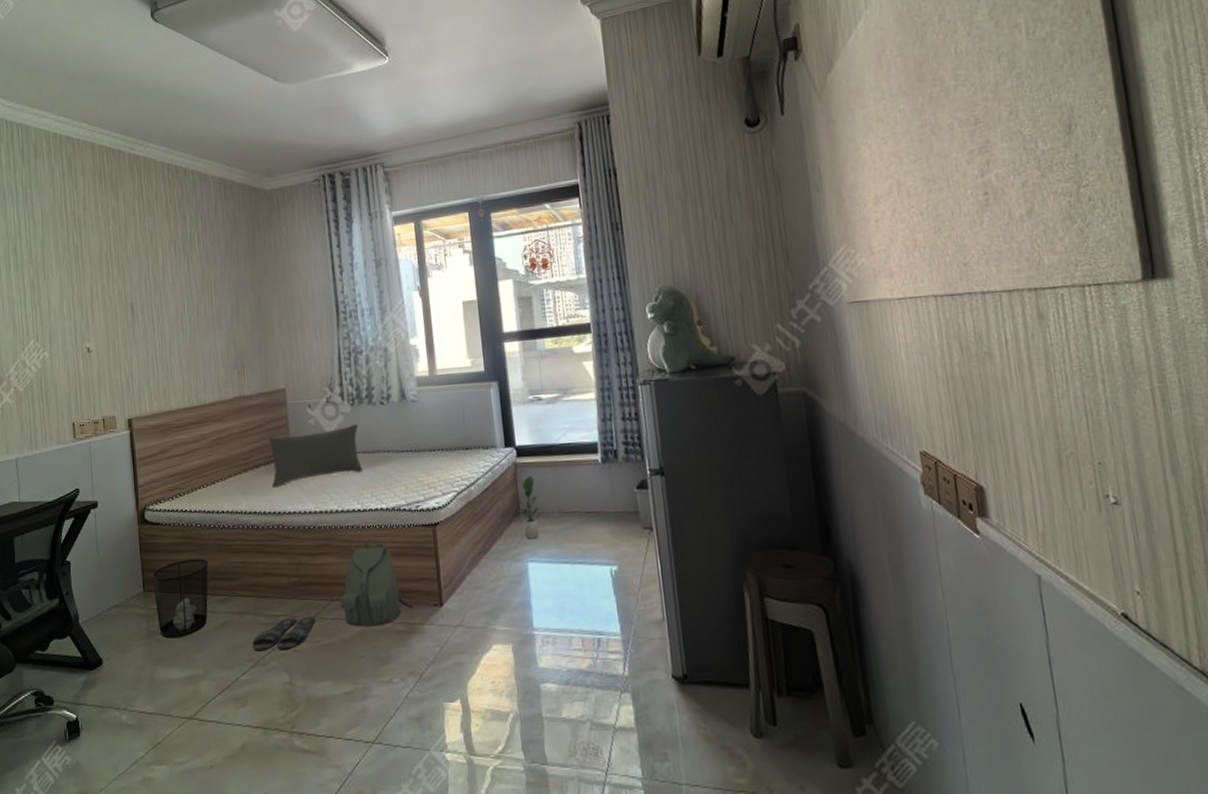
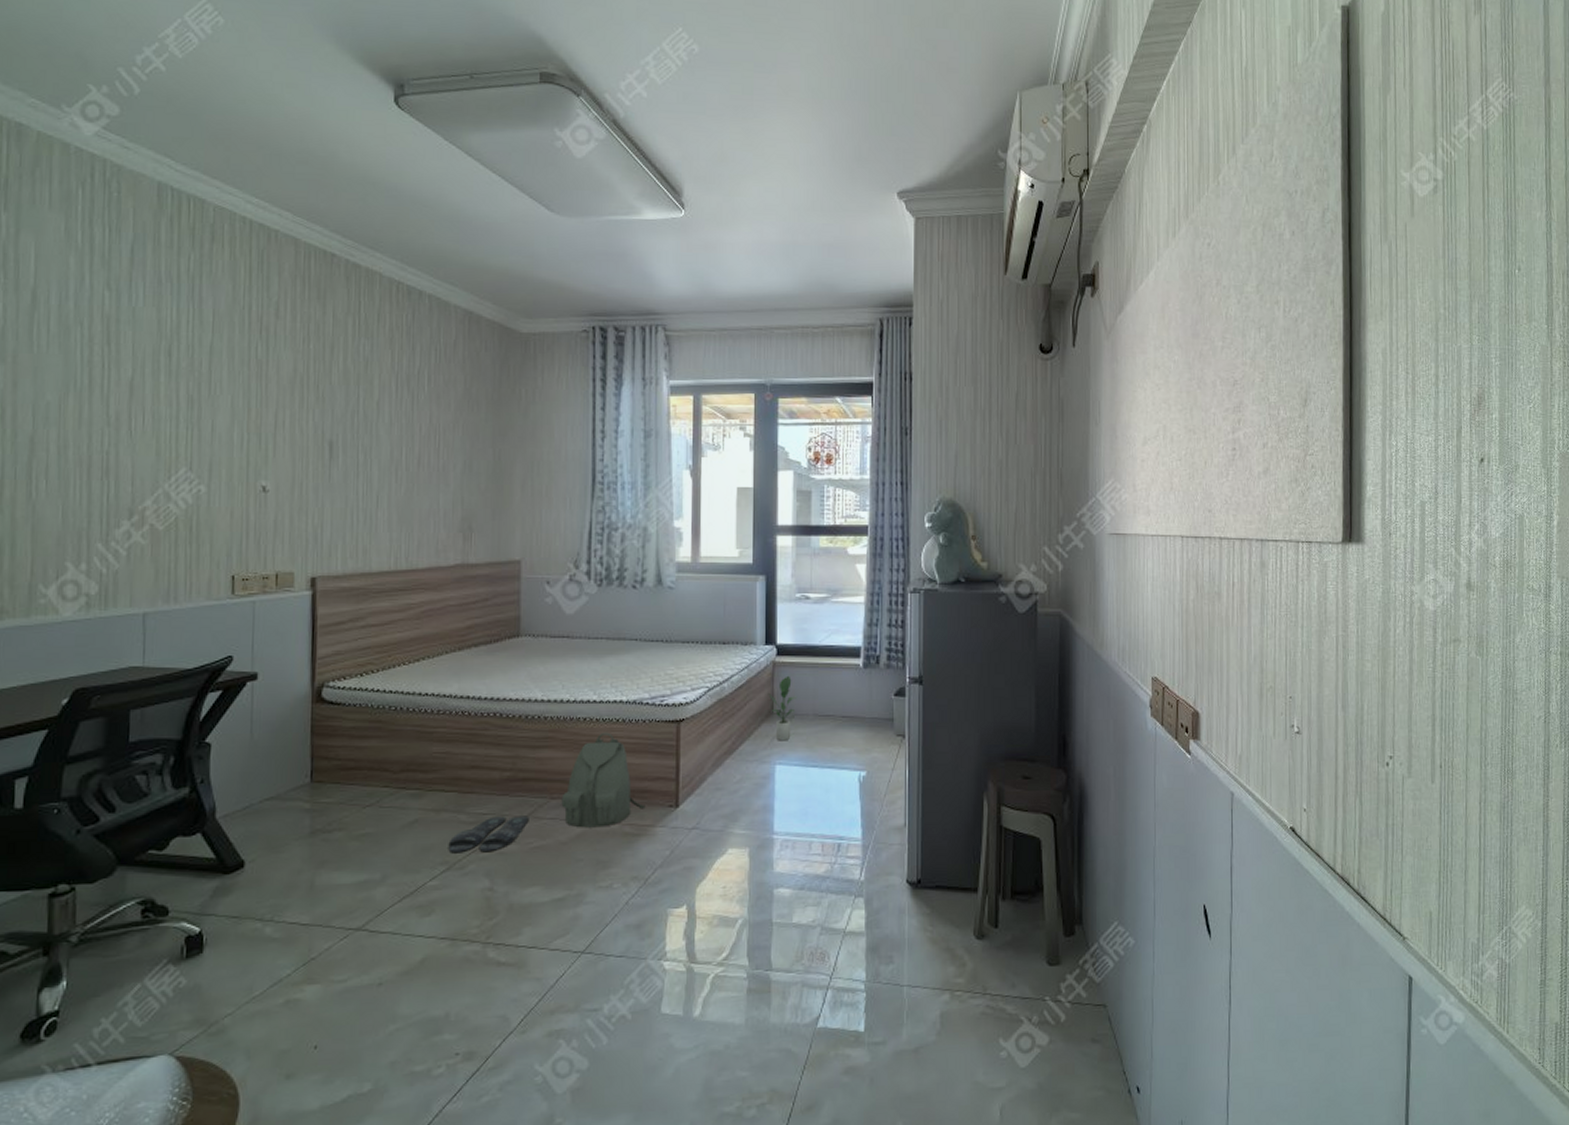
waste bin: present [152,559,208,639] -> none [324,747,400,838]
pillow: present [269,424,363,488] -> none [493,607,605,671]

